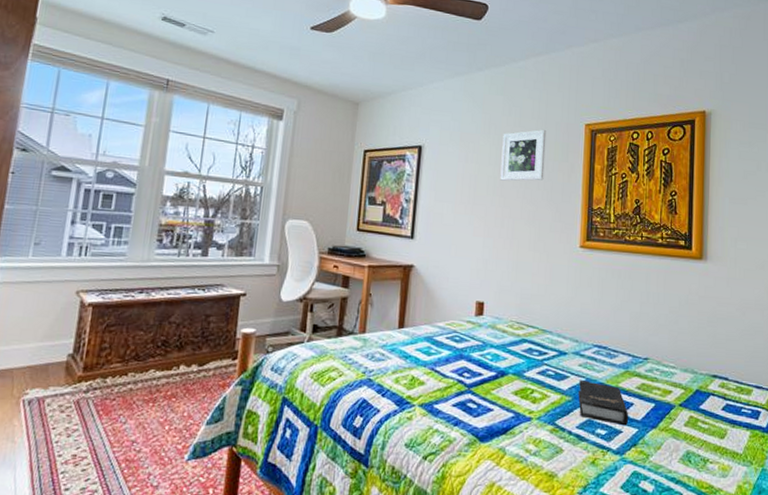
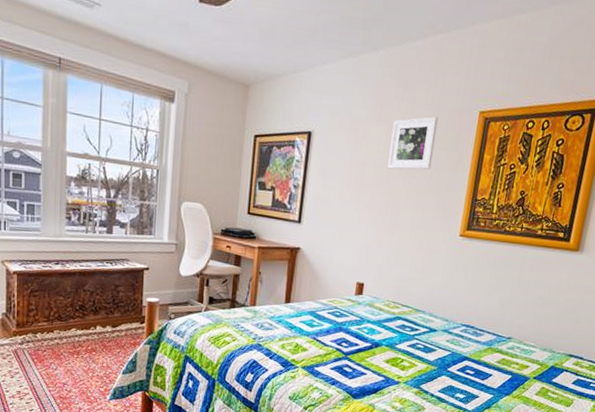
hardback book: present [578,379,629,426] -> none [442,352,487,392]

